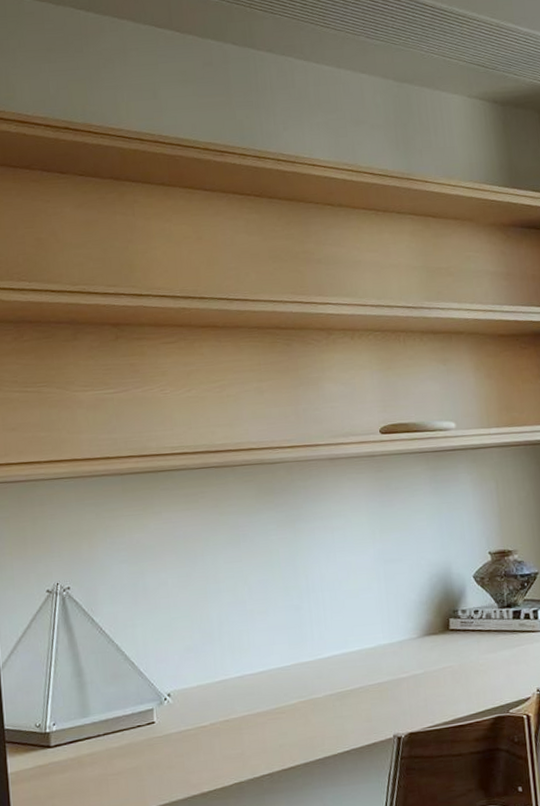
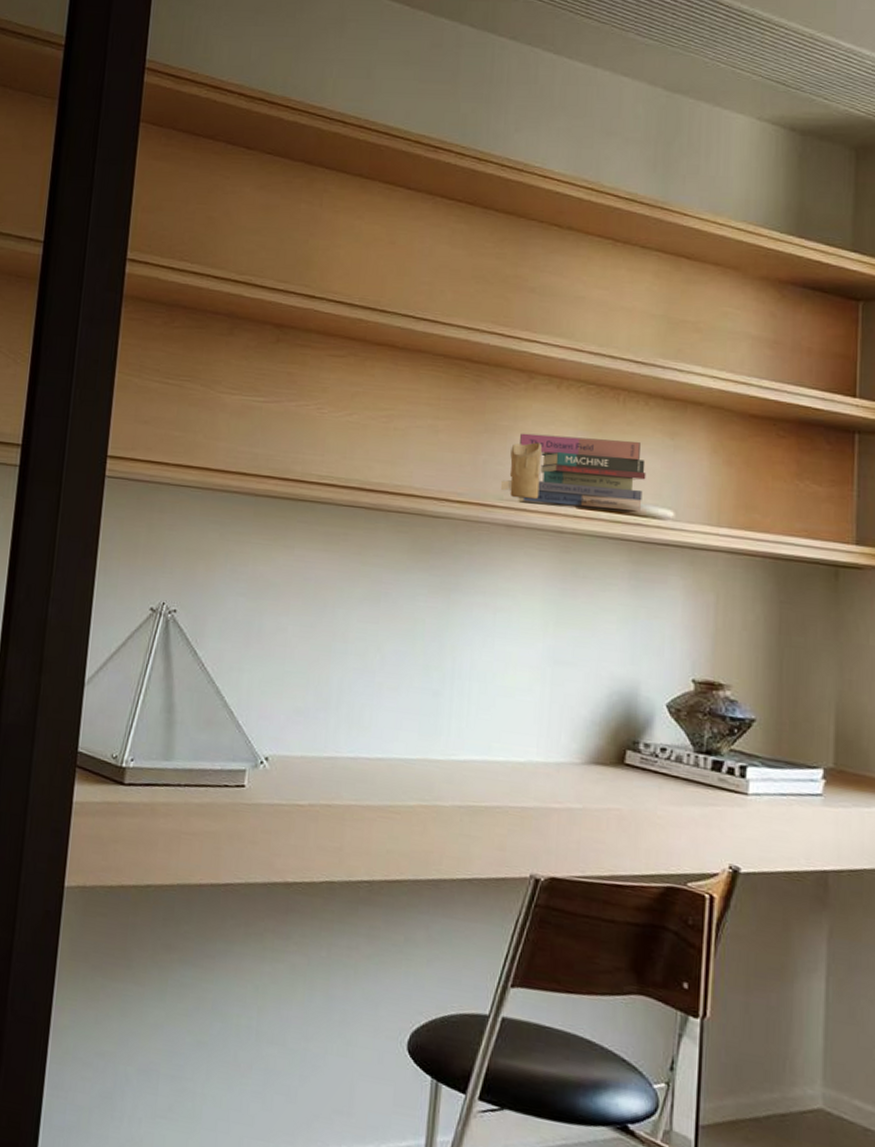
books: none [320,371,431,439] -> present [501,433,647,513]
candle: none [323,386,351,435] -> present [509,442,542,500]

